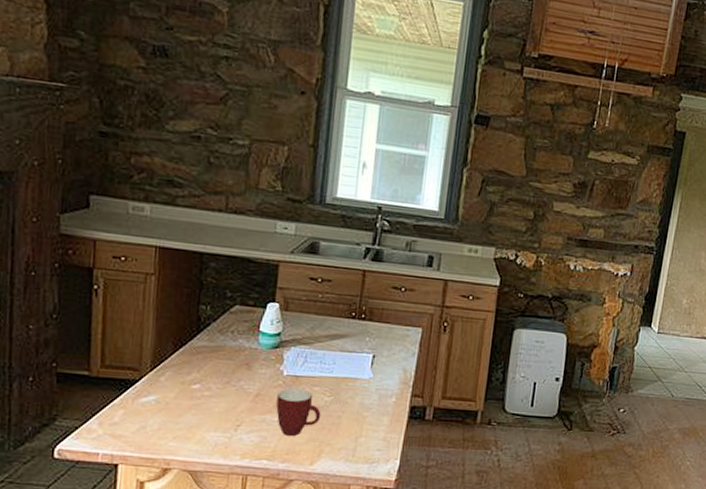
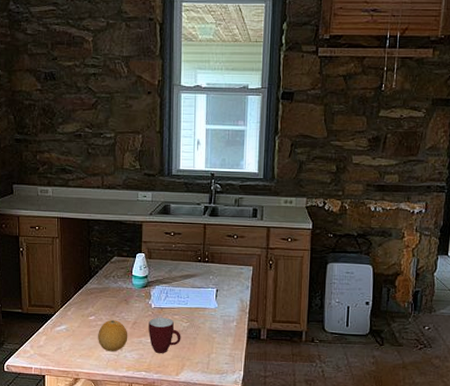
fruit: none [202,390,247,433] -> present [98,320,128,352]

